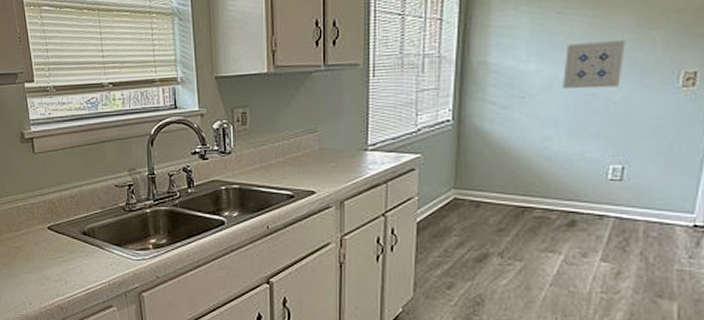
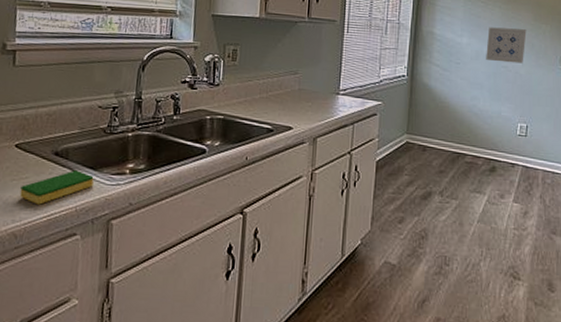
dish sponge: none [59,248,121,280] -> present [19,170,94,205]

